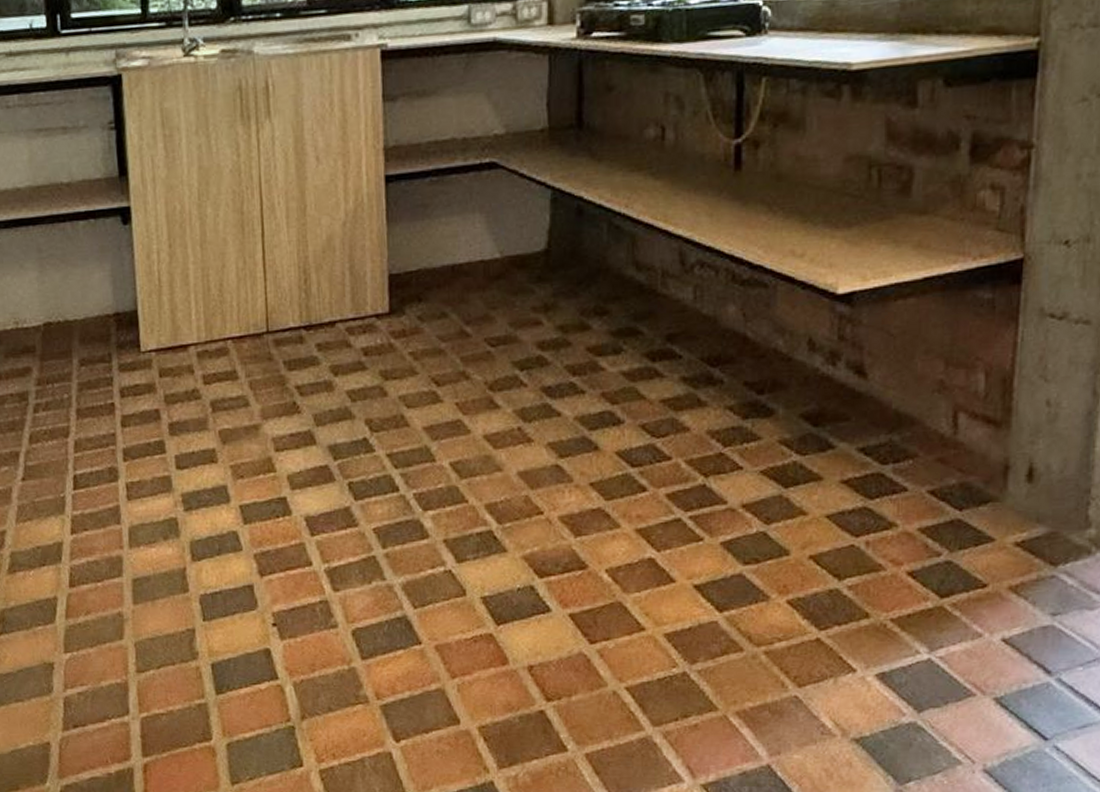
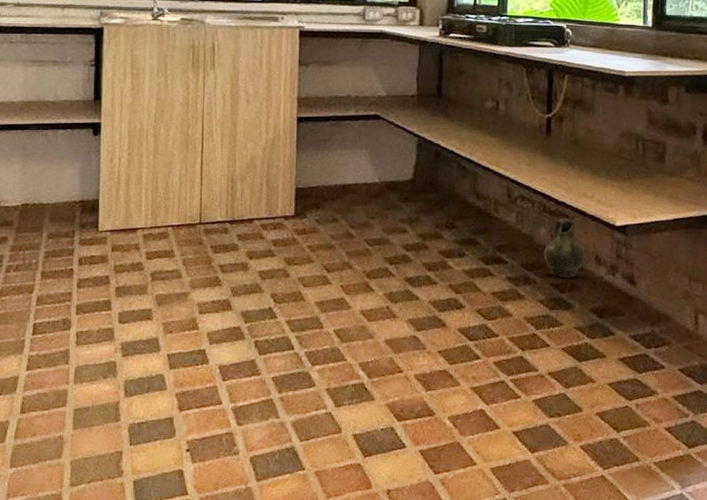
ceramic jug: none [733,289,793,373] -> present [544,218,585,278]

